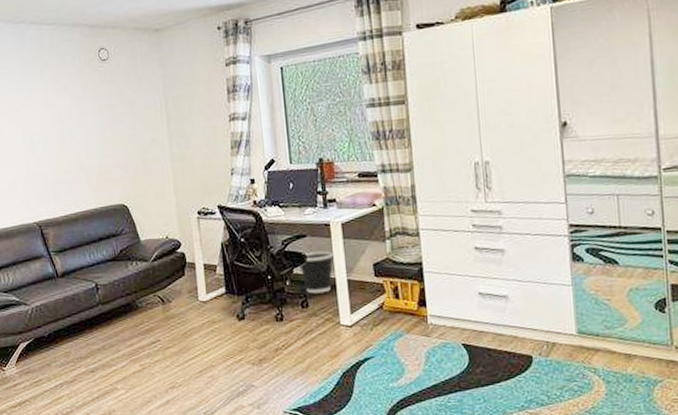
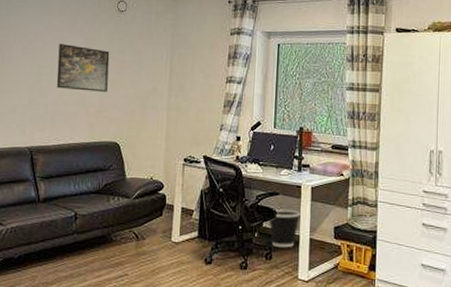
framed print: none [46,106,106,156] -> present [56,43,110,92]

